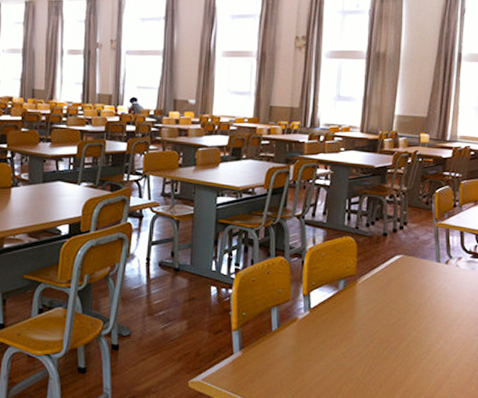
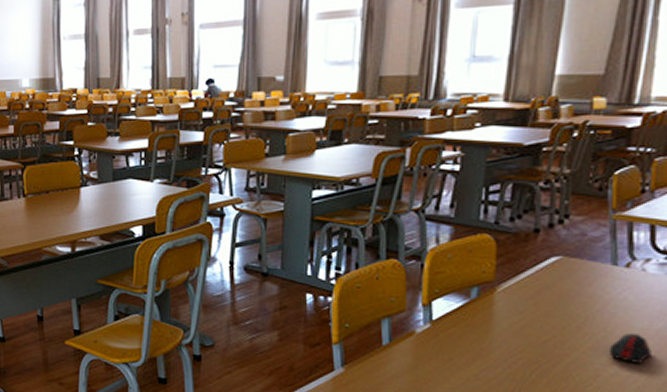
computer mouse: none [436,315,465,339] -> present [608,332,652,363]

